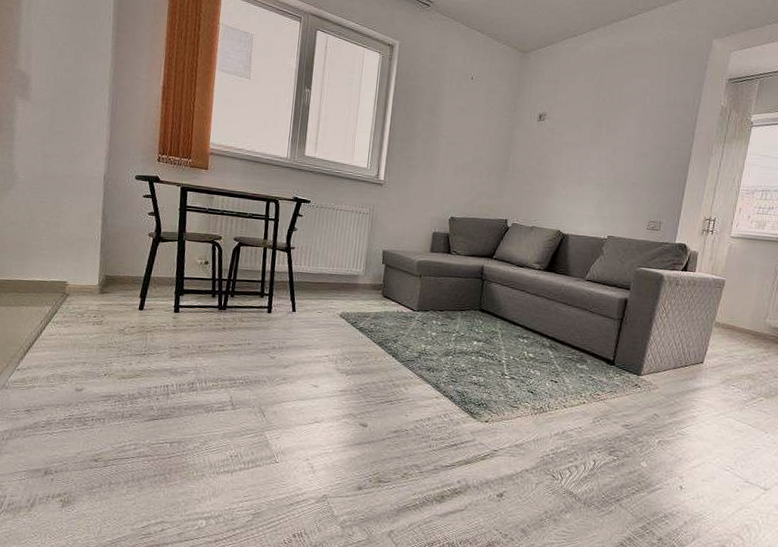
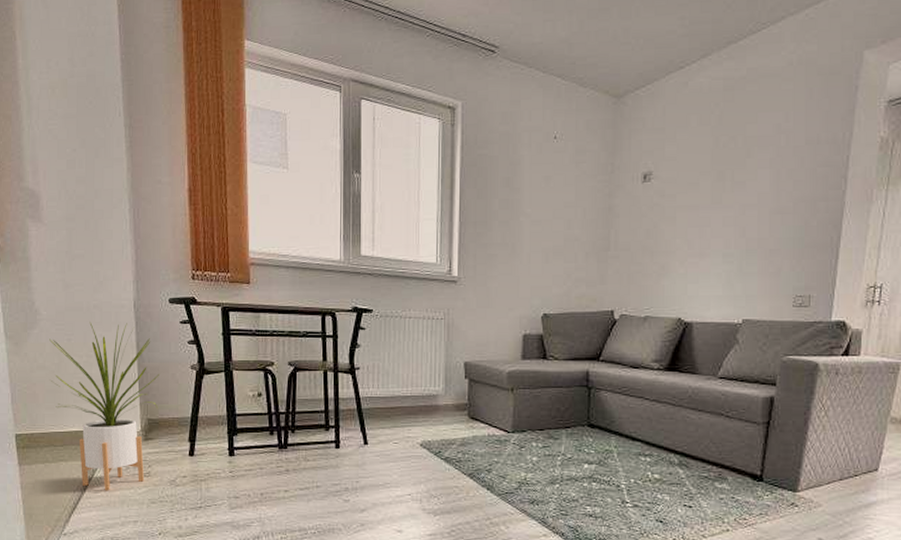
house plant: none [20,188,121,335] -> present [49,322,160,491]

